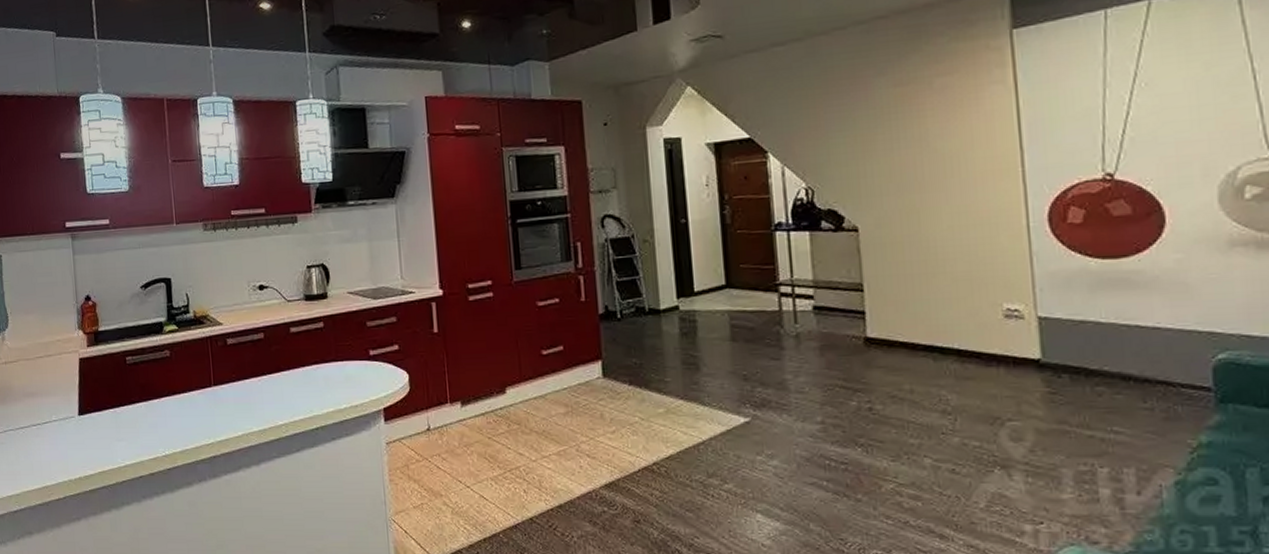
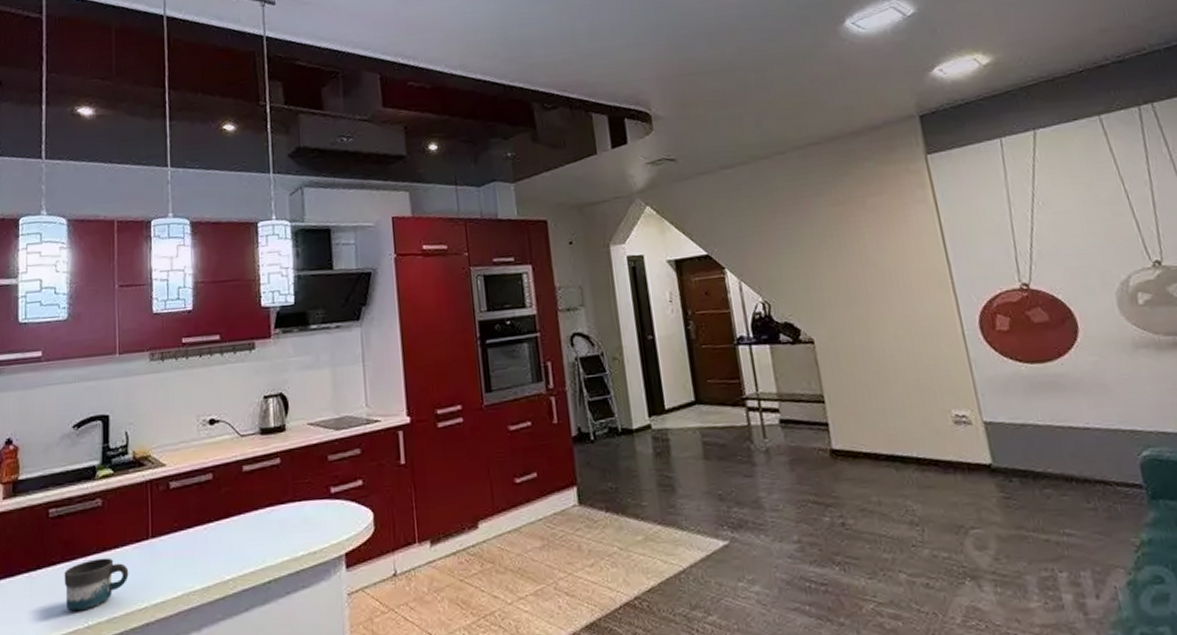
mug: none [142,400,197,443] -> present [64,557,129,611]

